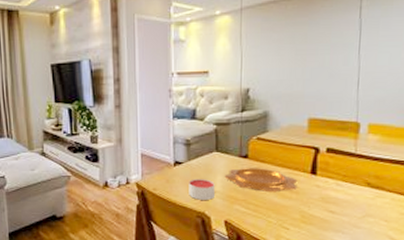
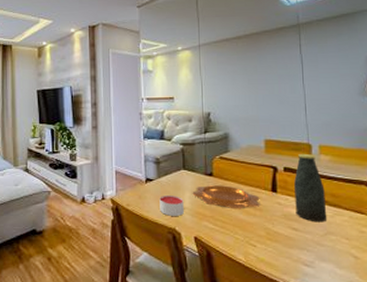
bottle: none [334,133,369,205] -> present [294,153,327,222]

